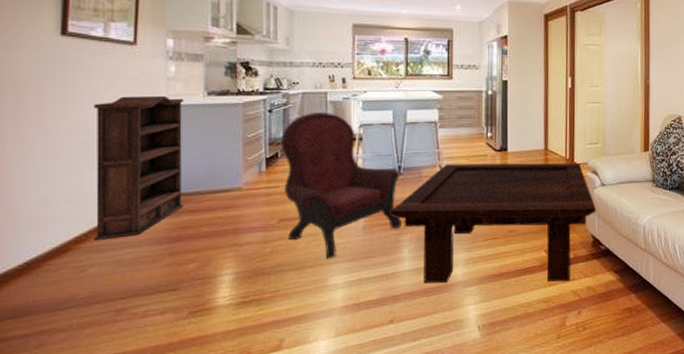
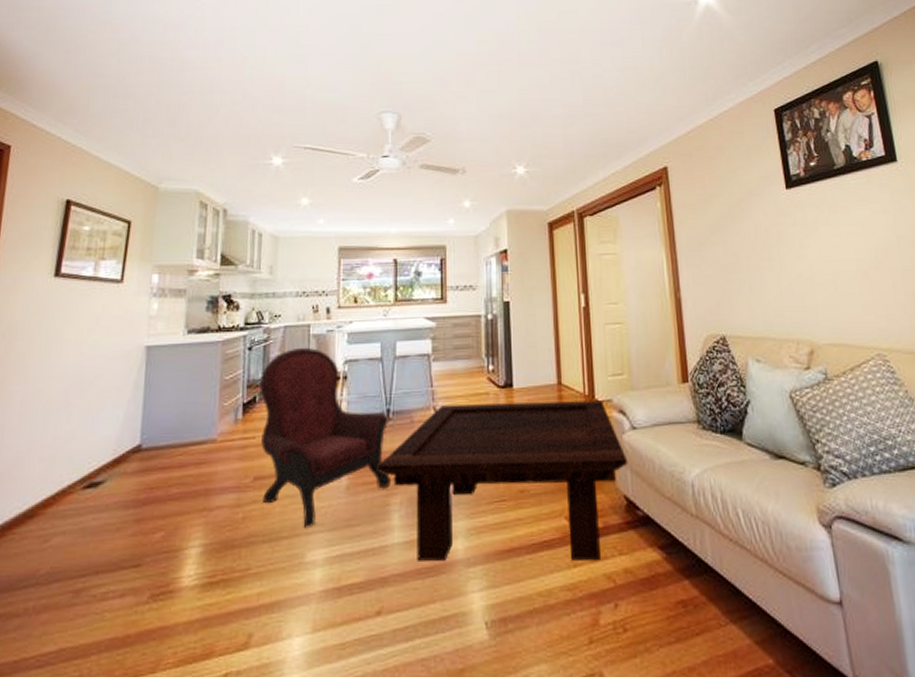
bookshelf: present [93,95,184,241] -> none [60,336,164,505]

